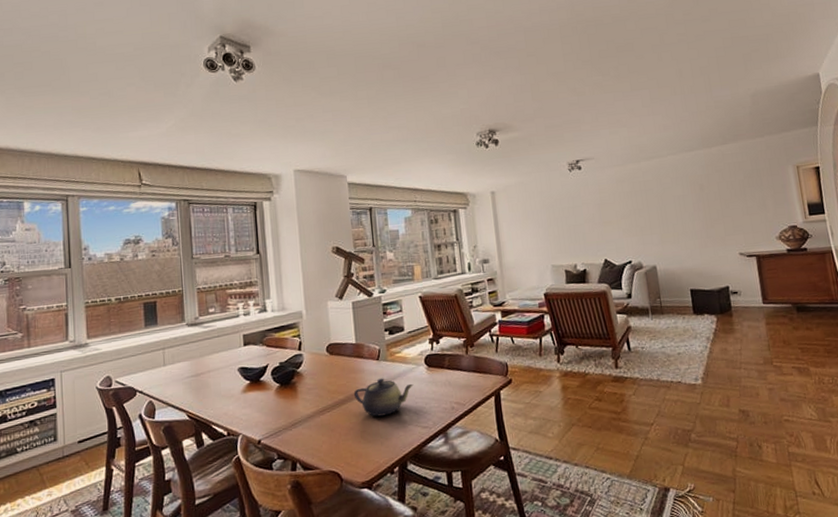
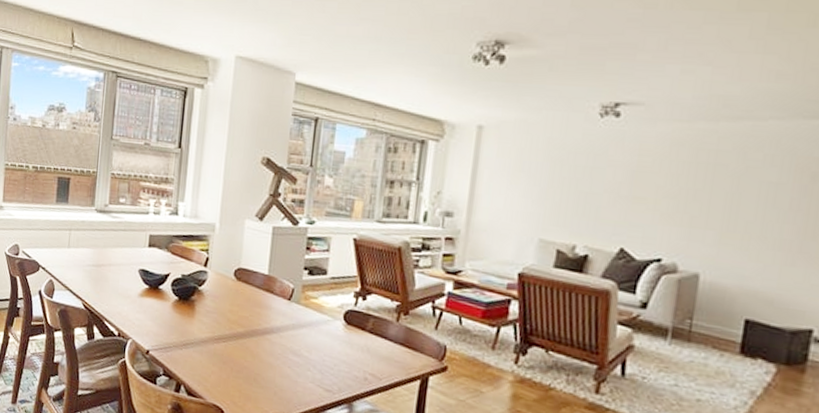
teapot: present [353,378,414,417] -> none [254,321,325,365]

